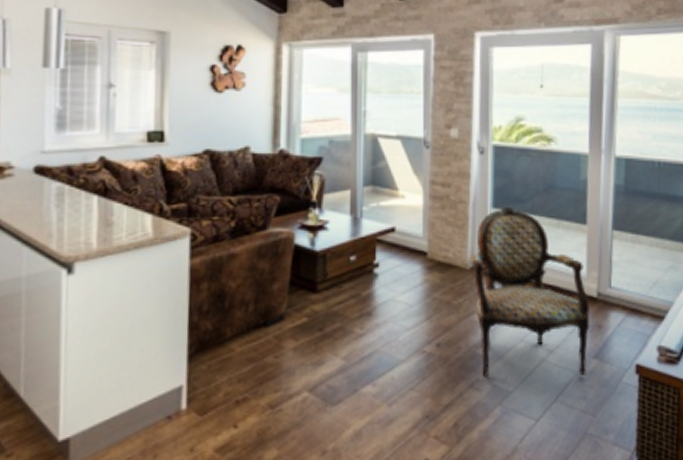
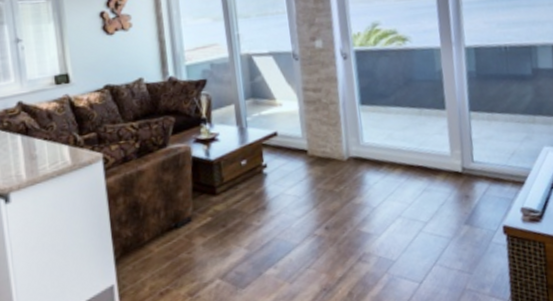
armchair: present [471,206,591,378] -> none [346,102,460,251]

